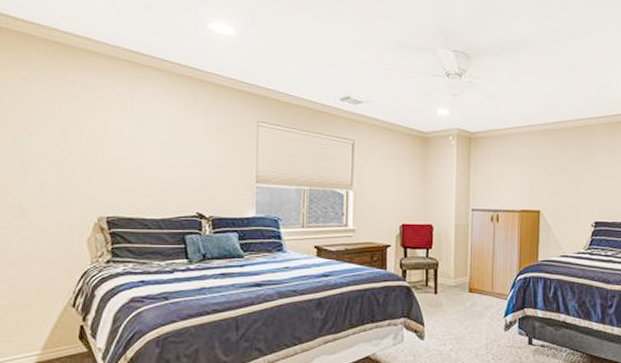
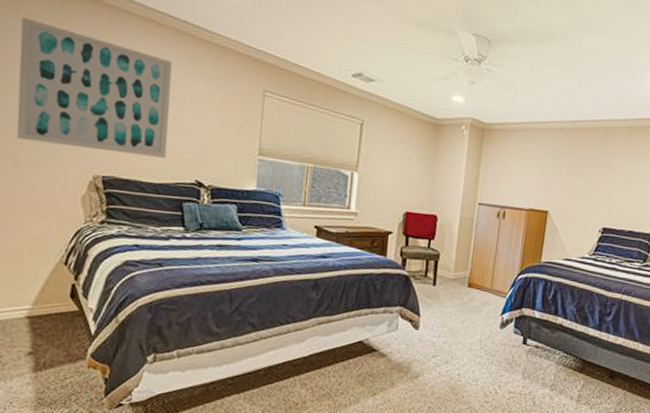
wall art: none [23,75,170,194] -> present [17,17,173,158]

